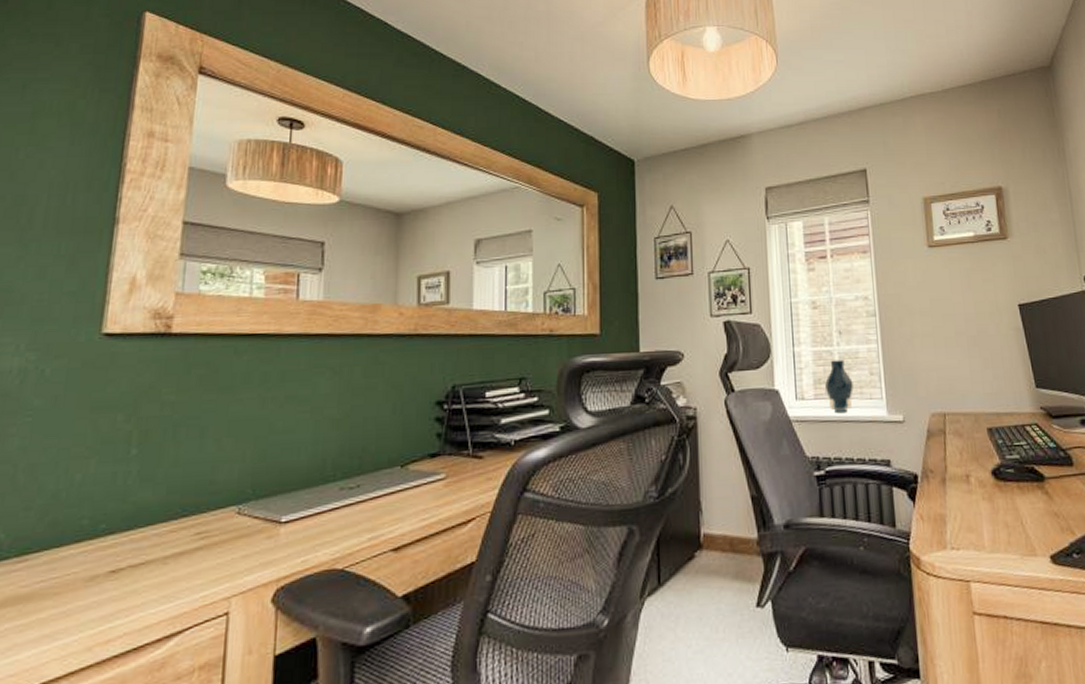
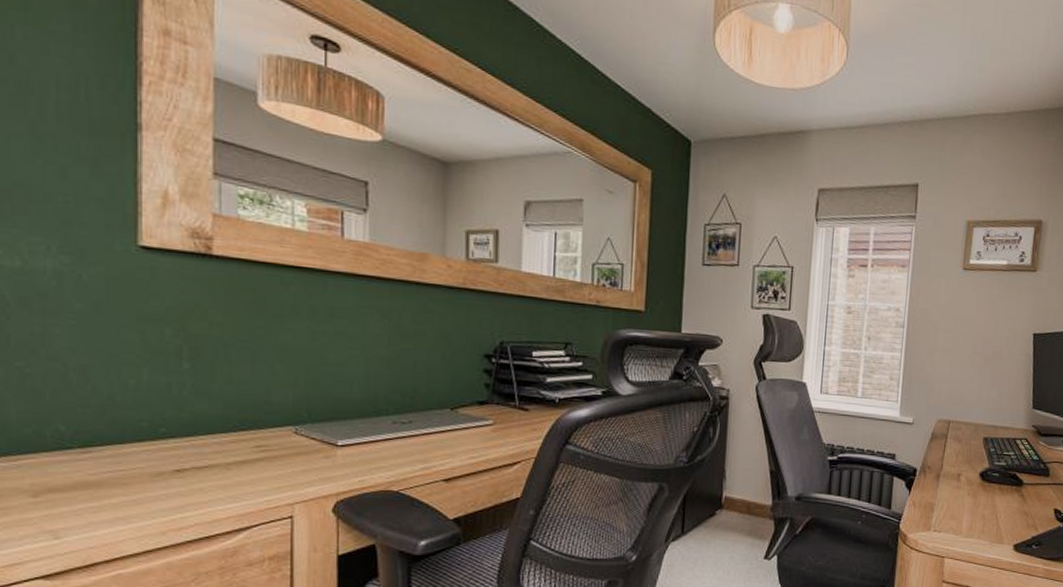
vase: present [824,359,854,414] -> none [847,362,874,410]

